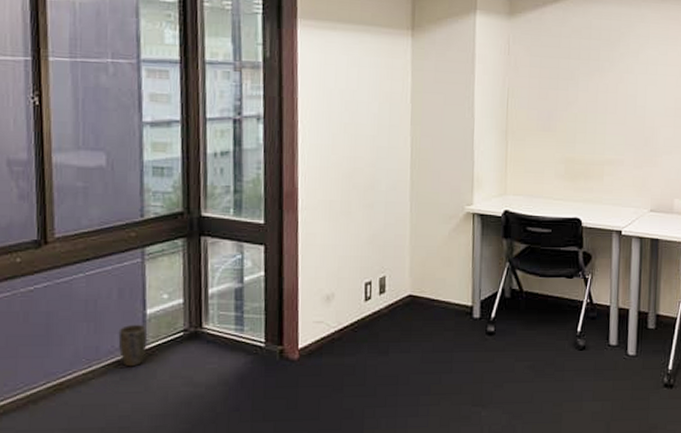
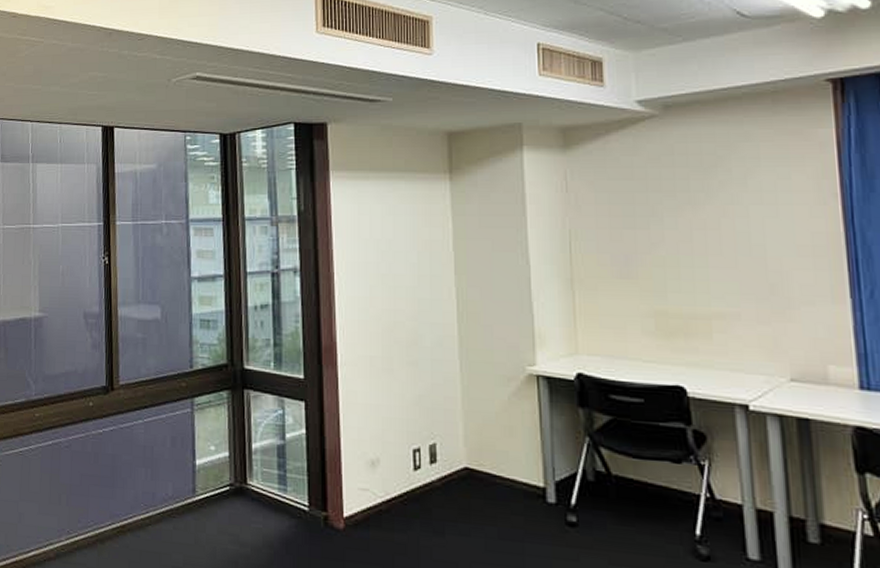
plant pot: present [118,324,147,367] -> none [171,473,196,518]

